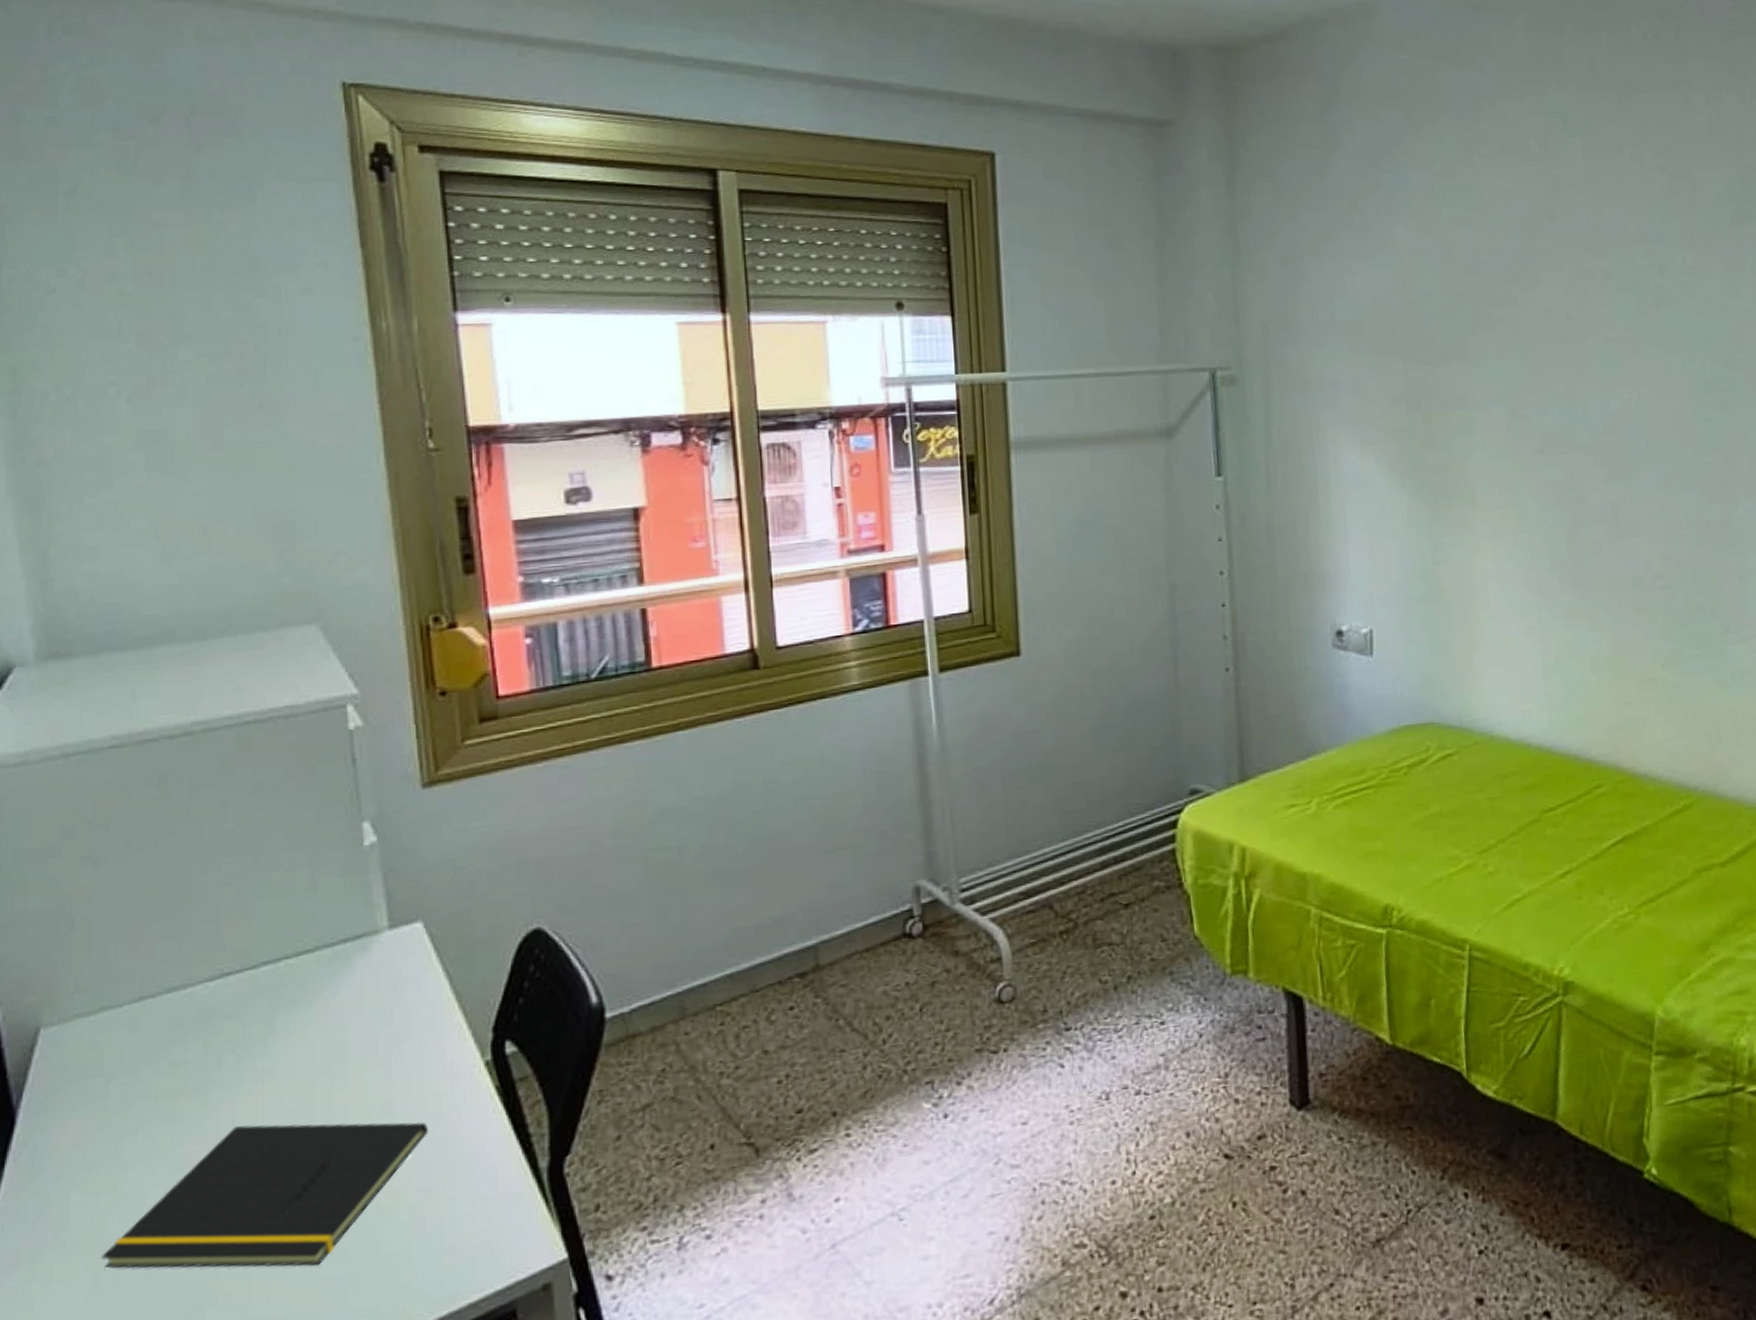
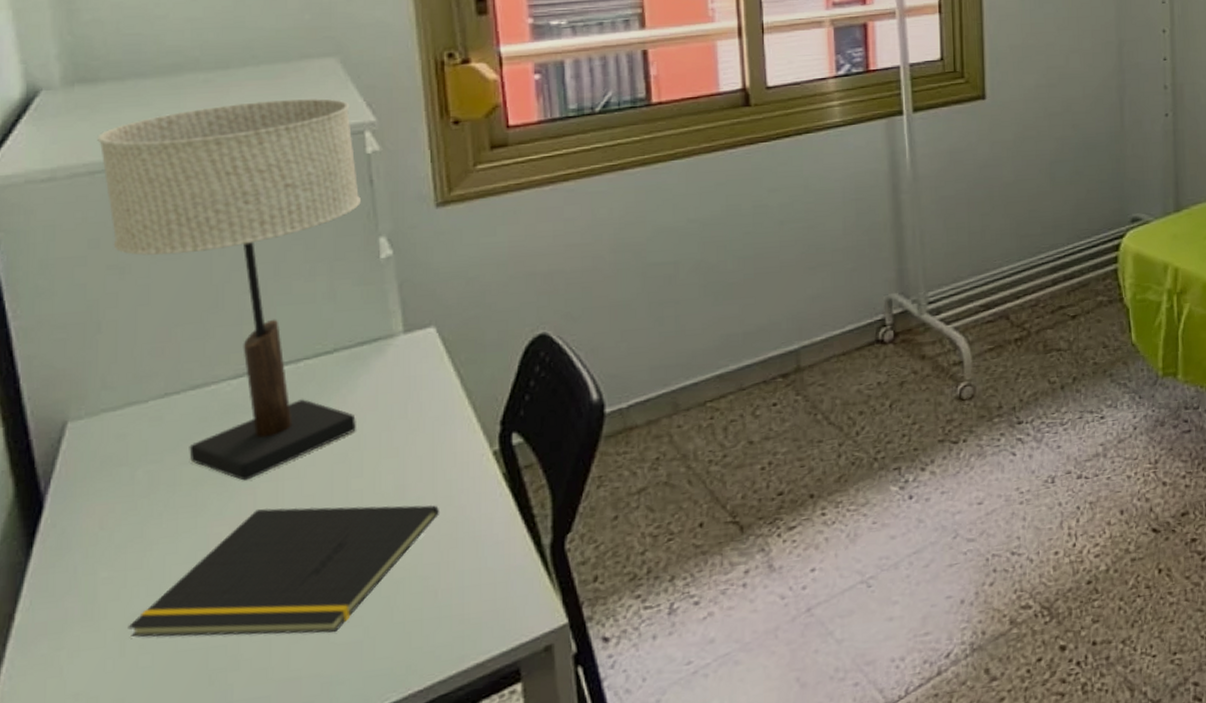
table lamp: none [71,670,343,1094] -> present [97,98,361,481]

